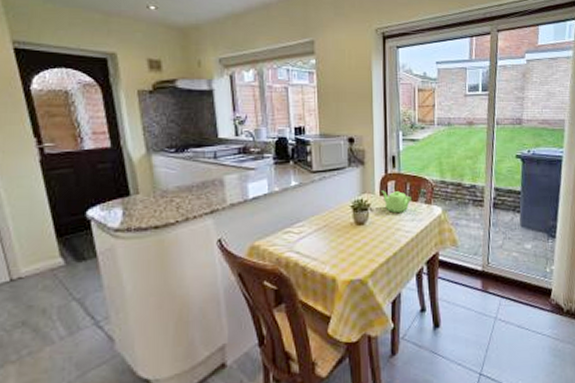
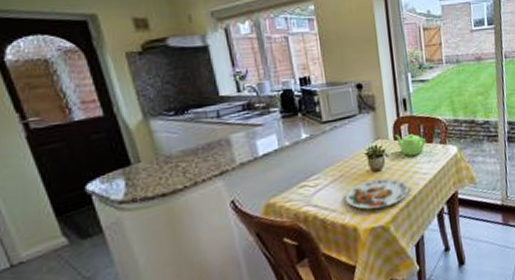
plate: none [328,232,391,262] -> present [345,178,410,210]

